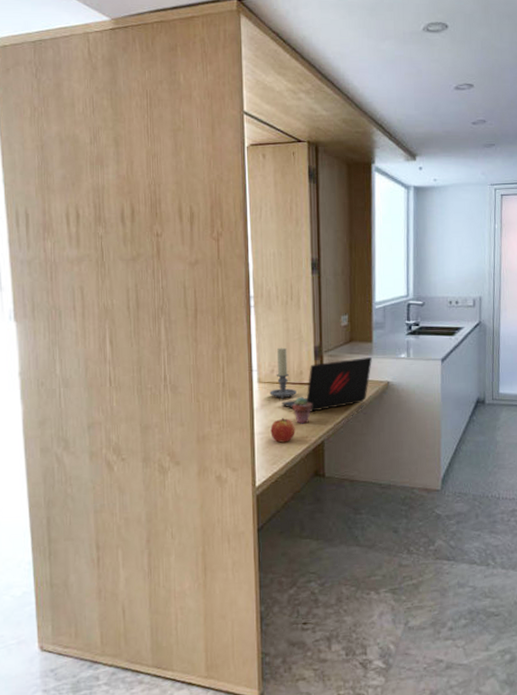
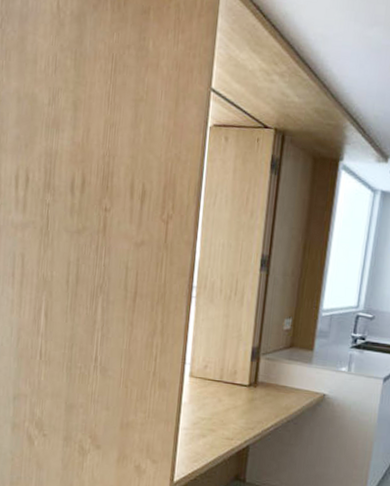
candle holder: present [269,347,296,399] -> none [199,343,228,397]
apple: present [270,418,295,443] -> none [195,416,222,442]
laptop: present [281,357,372,412] -> none [211,365,311,415]
potted succulent: present [292,396,312,424] -> none [221,396,242,426]

